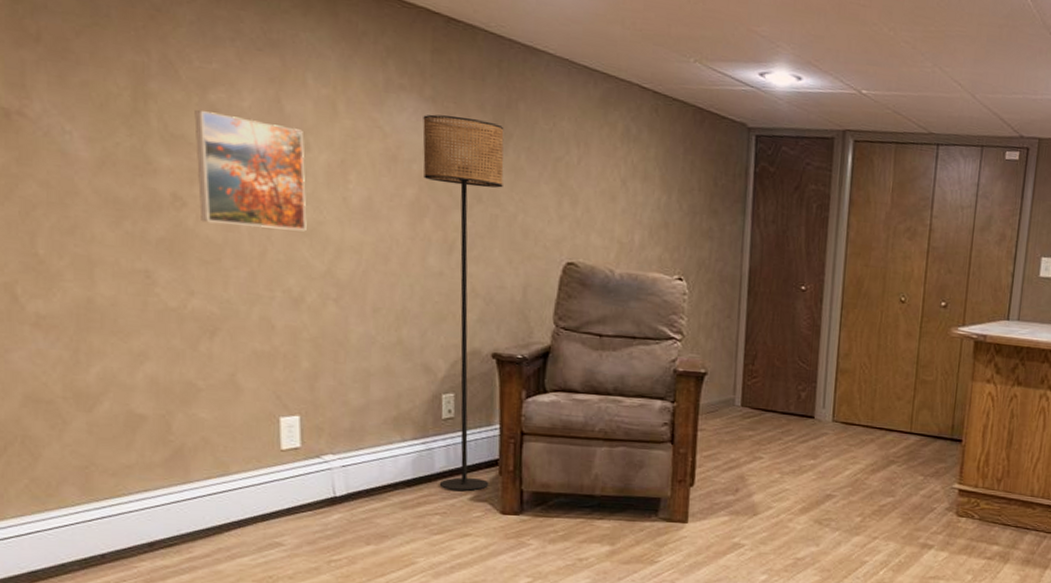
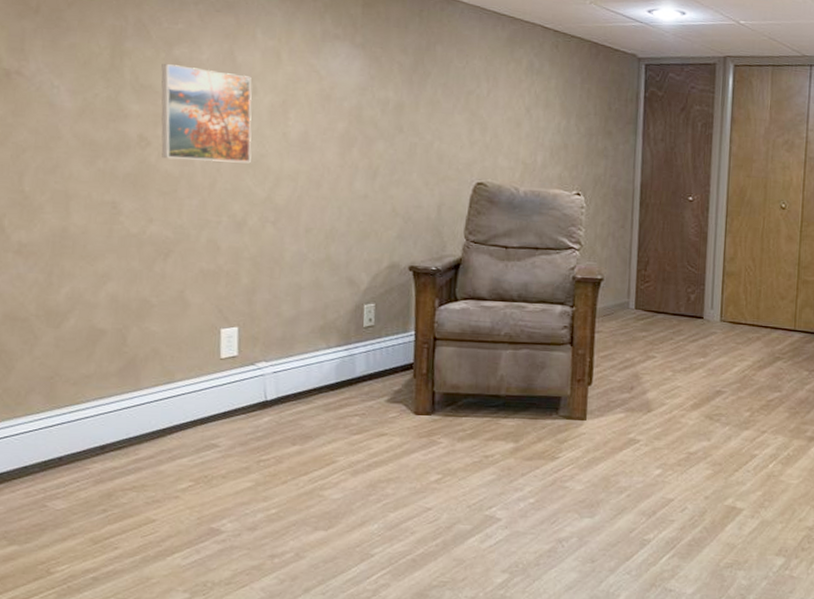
floor lamp: present [422,114,504,491] -> none [352,58,424,394]

